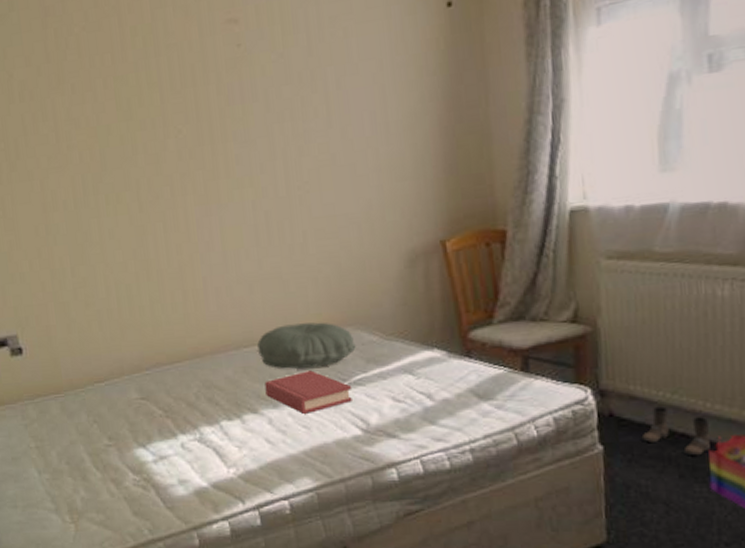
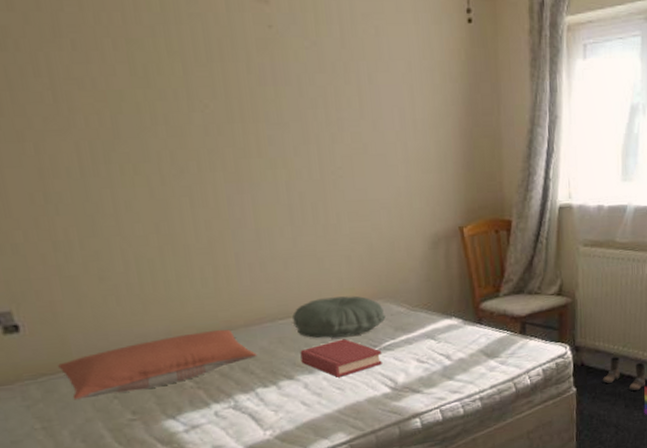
pillow: none [50,356,222,422] -> present [58,329,257,400]

